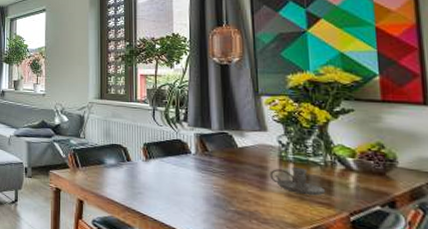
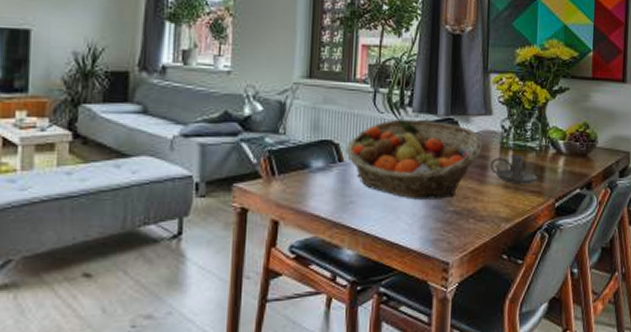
fruit basket: none [132,131,260,200] -> present [345,119,483,200]

